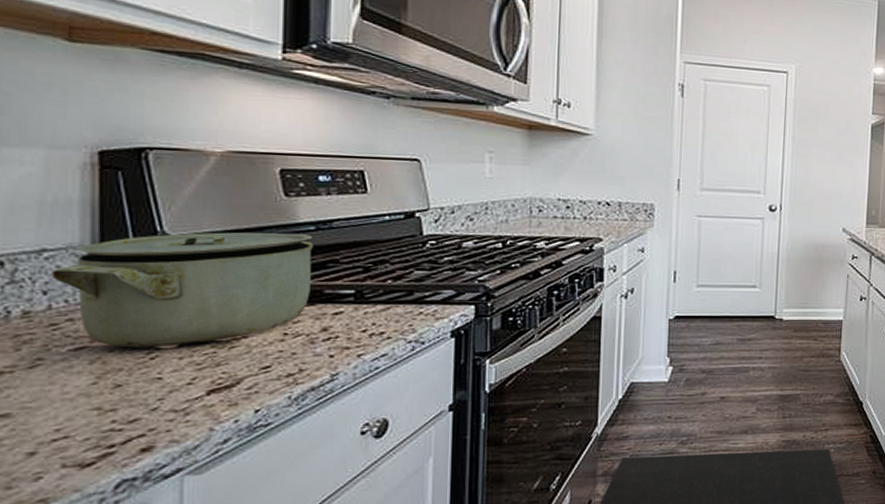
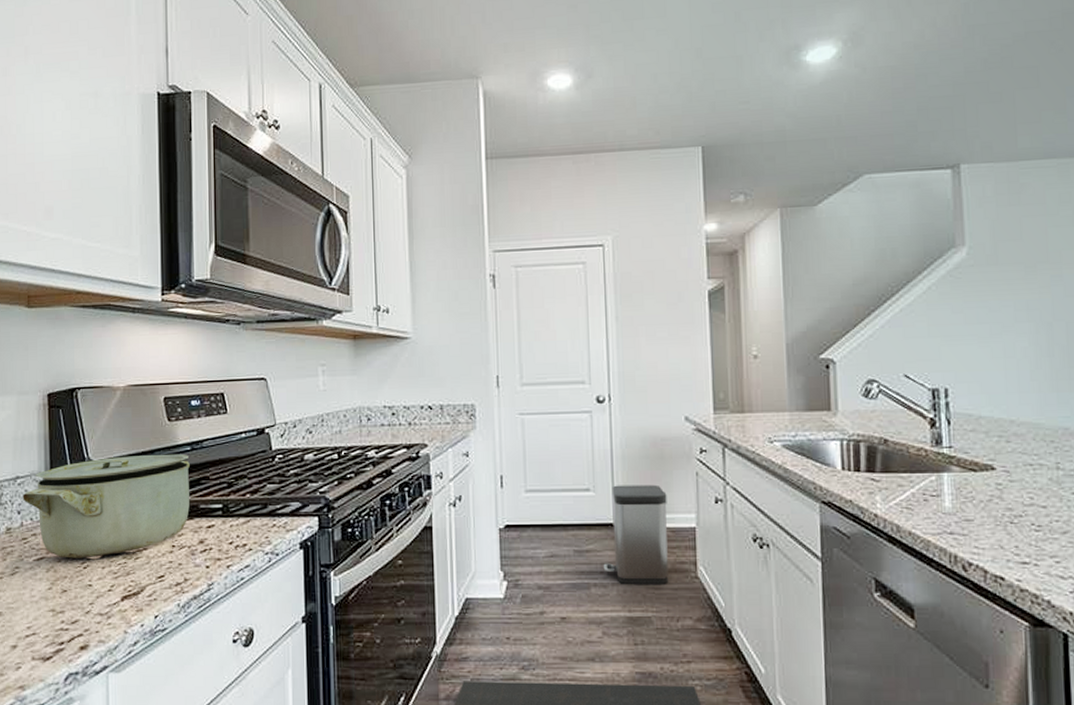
pedal bin: none [762,283,822,367] -> present [603,484,669,584]

